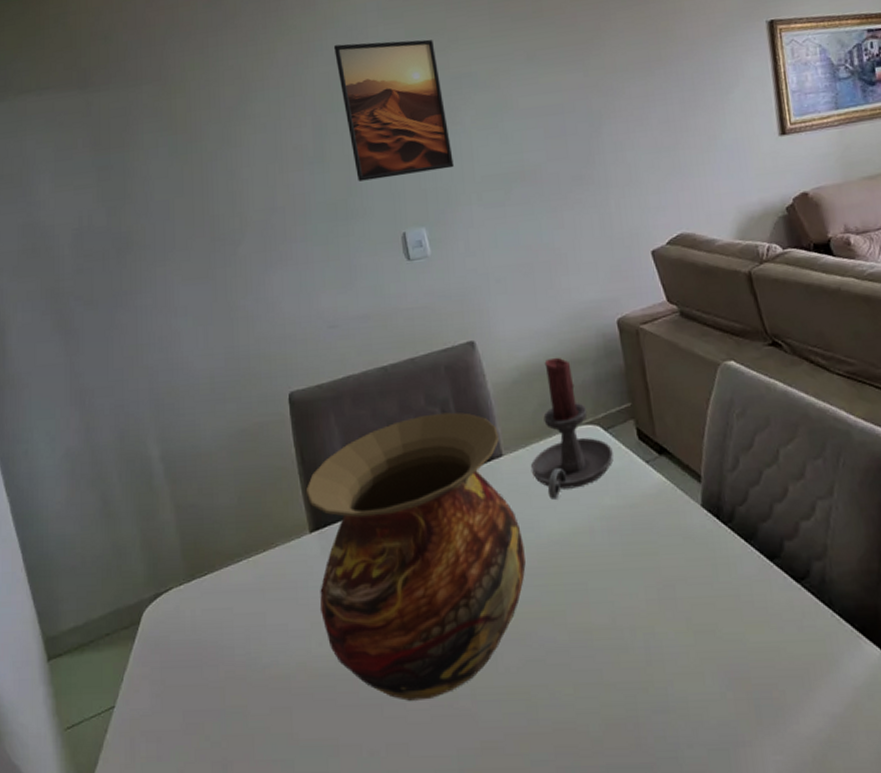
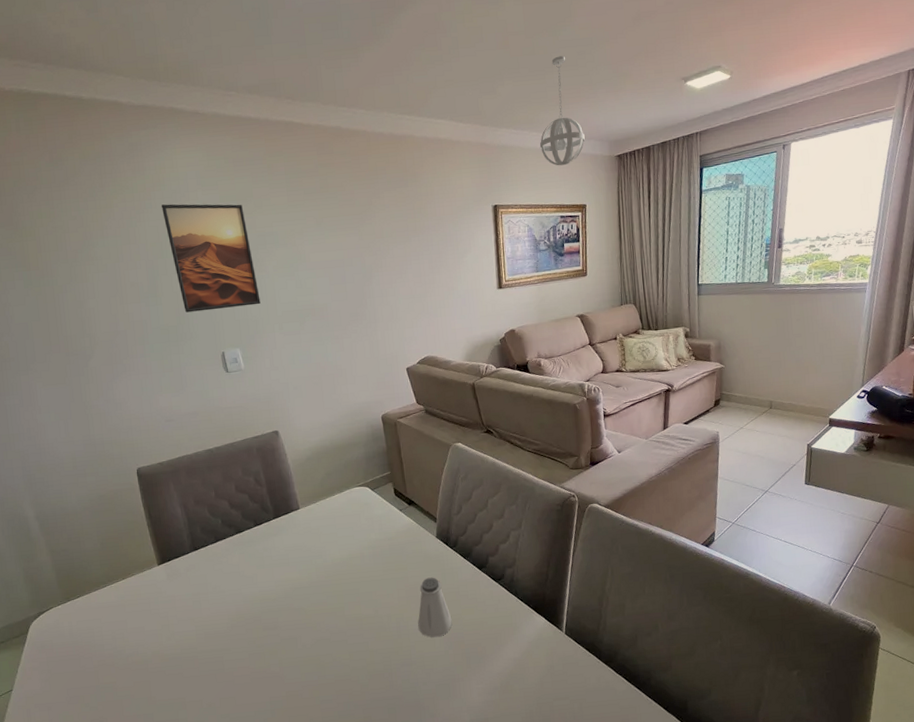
vase: present [305,412,526,701] -> none [153,480,317,671]
candle holder: present [531,357,613,500] -> none [320,441,378,537]
saltshaker: none [677,569,731,668] -> present [418,577,453,638]

